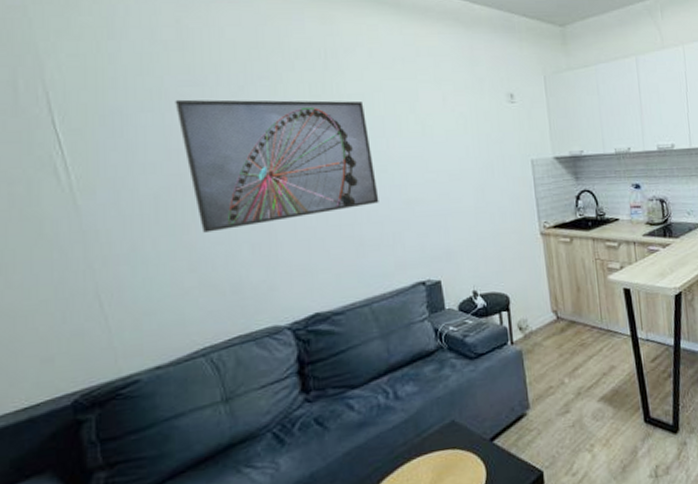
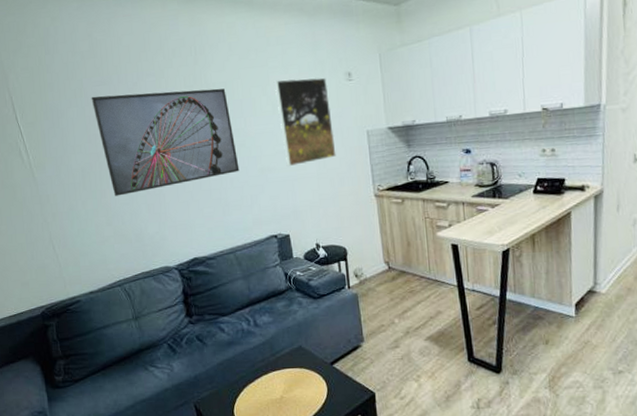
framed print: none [425,96,497,199] -> present [275,77,336,167]

